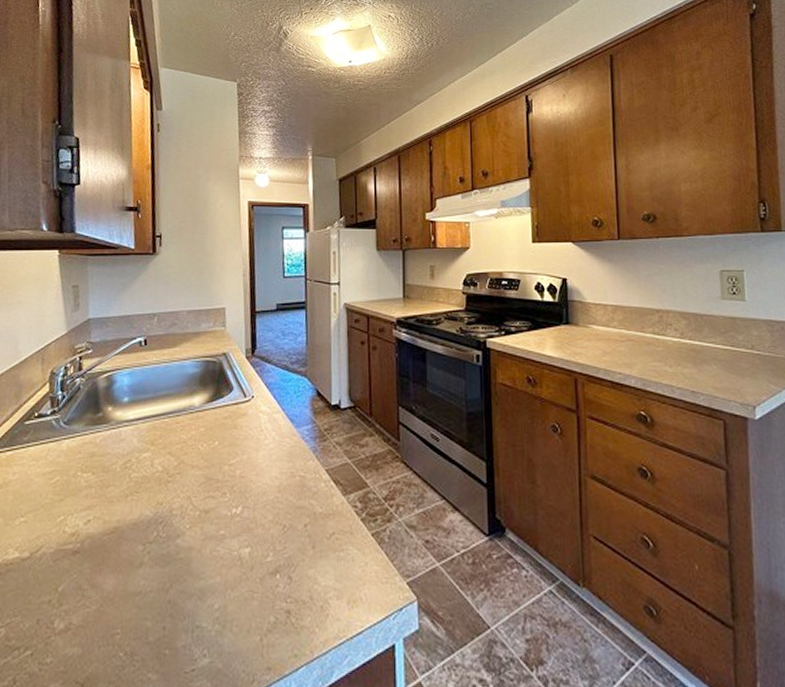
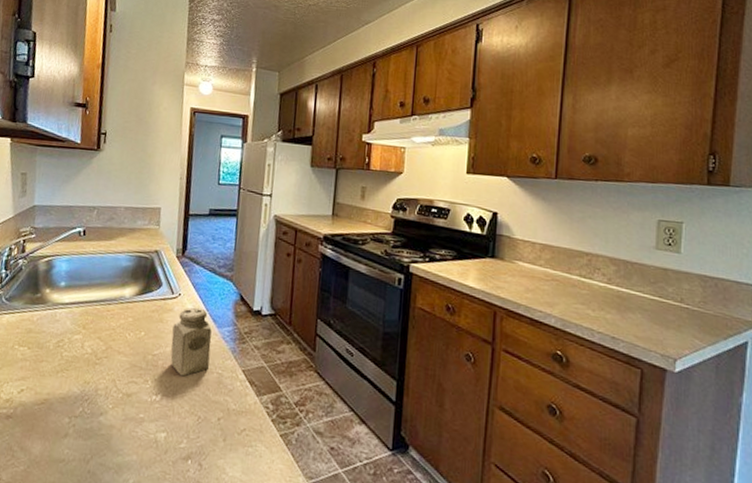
salt shaker: none [247,408,291,484] -> present [170,307,212,377]

